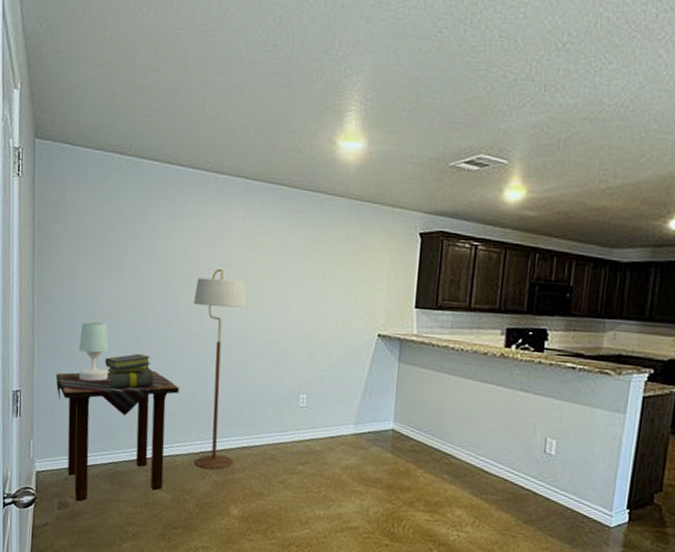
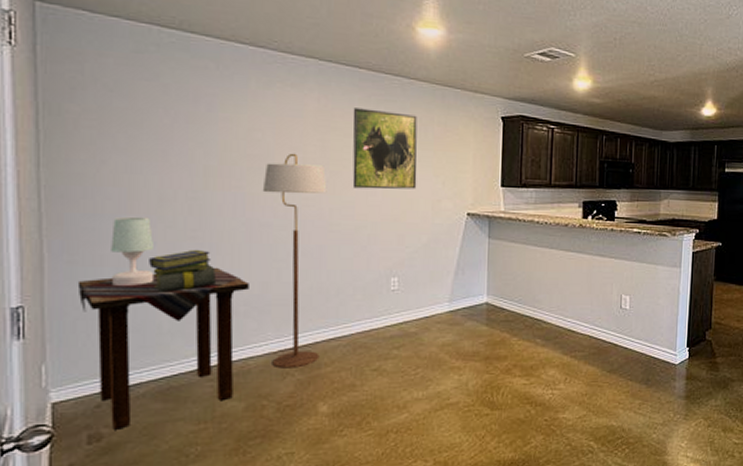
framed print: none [270,225,334,307] -> present [352,108,417,189]

